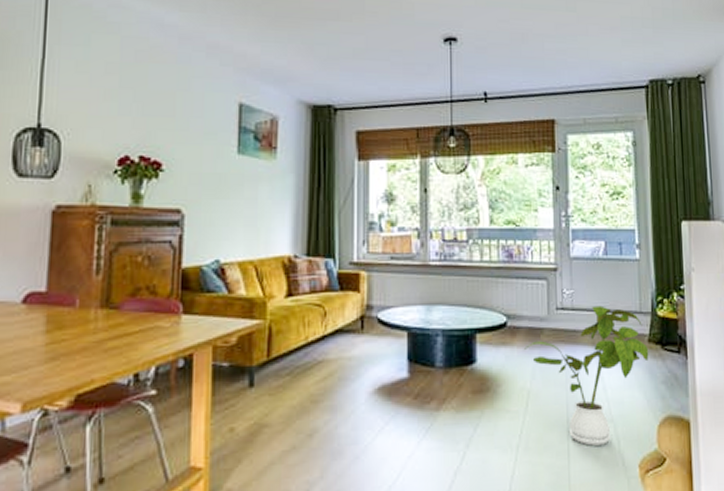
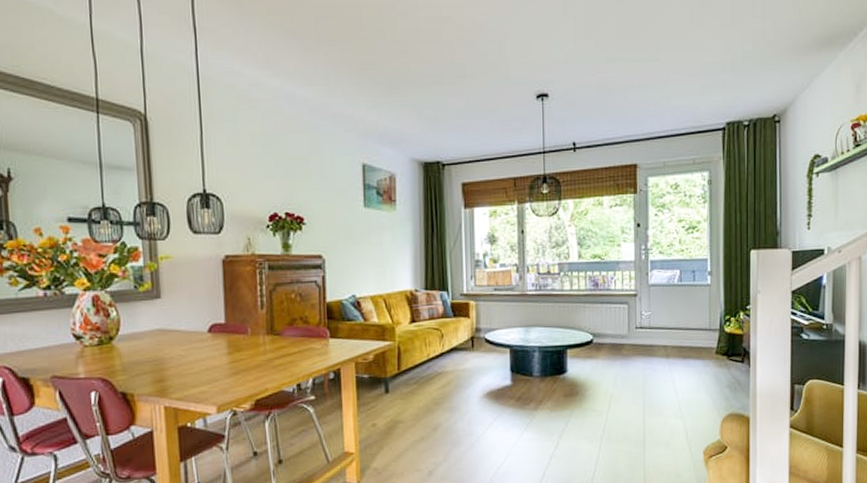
house plant: present [524,305,649,446] -> none [608,324,716,437]

